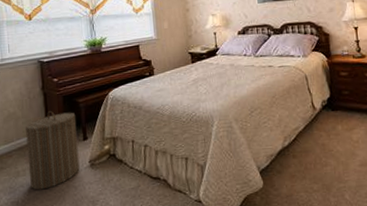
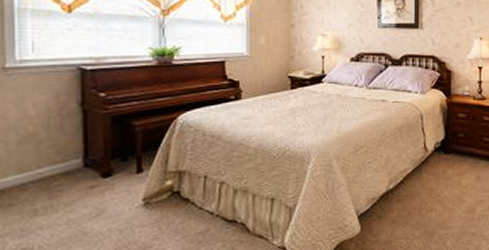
laundry hamper: present [25,110,80,190] -> none [50,133,129,234]

